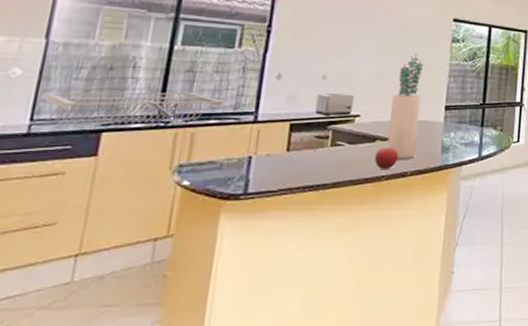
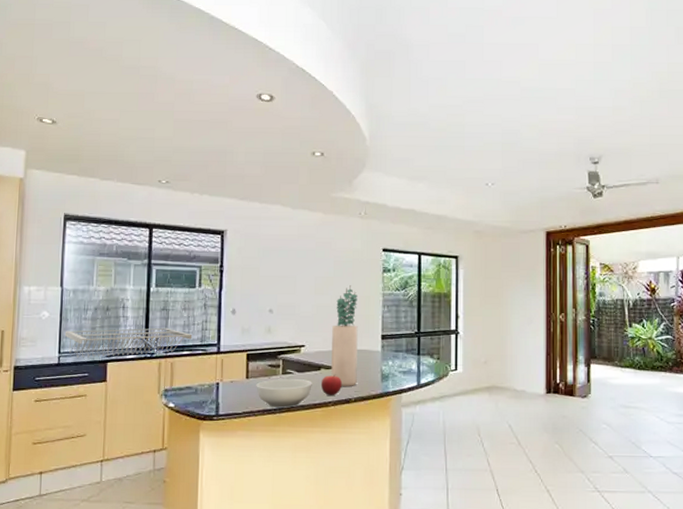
bowl: none [298,152,365,183] -> present [256,379,312,408]
toaster: present [315,93,355,116] -> none [267,325,298,346]

